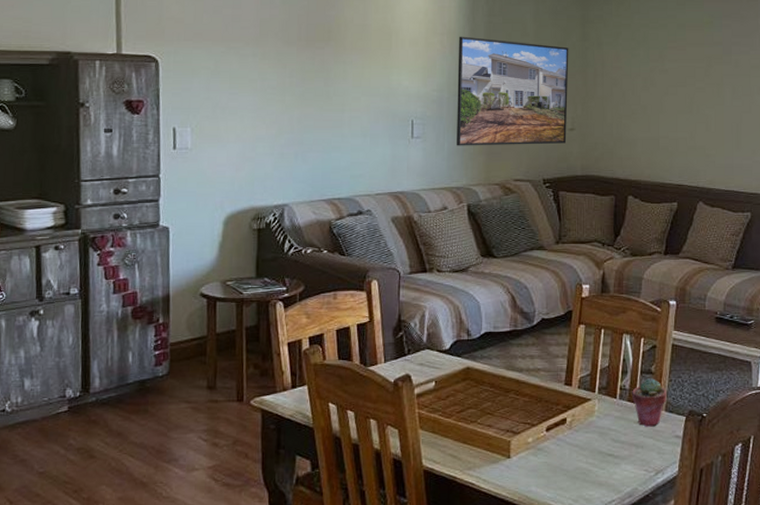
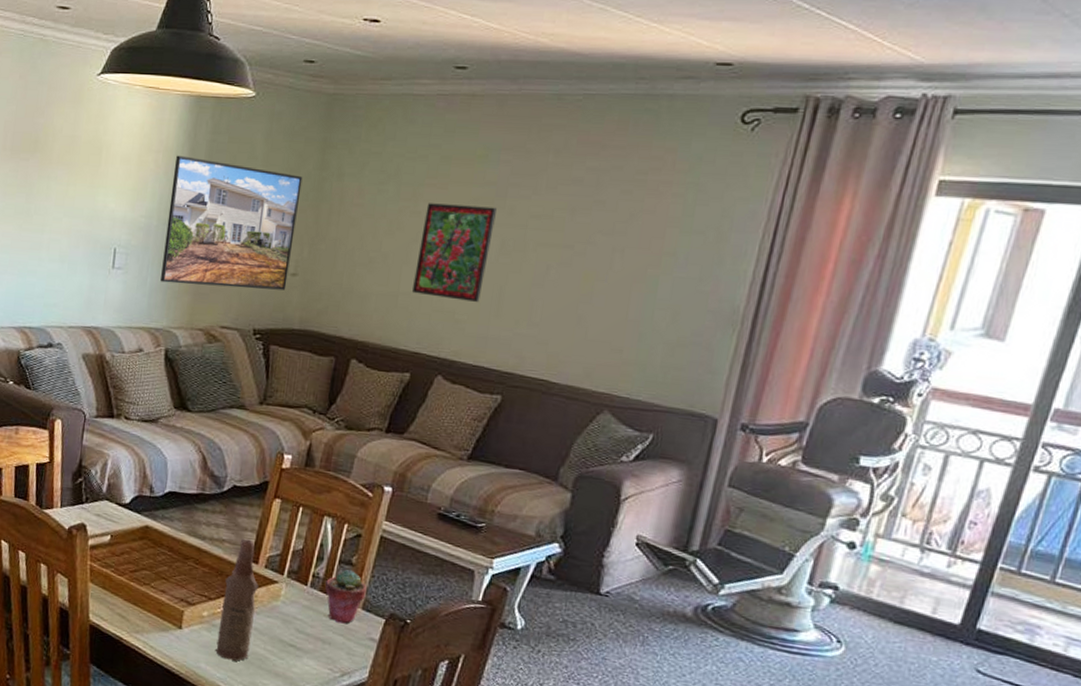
bottle: none [544,365,575,479] -> present [215,538,259,661]
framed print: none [670,62,725,138] -> present [412,203,497,302]

